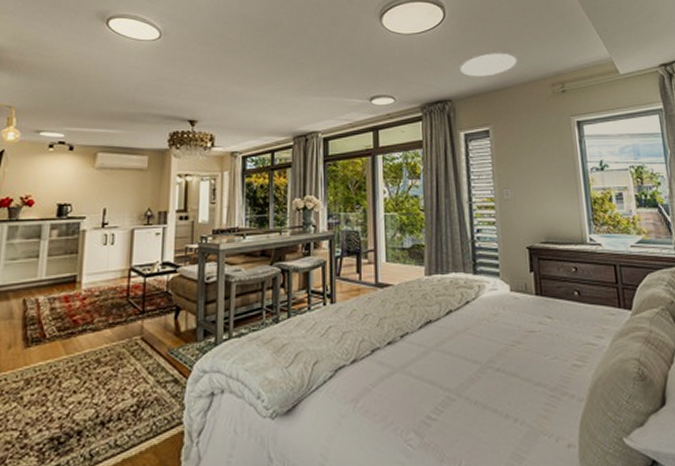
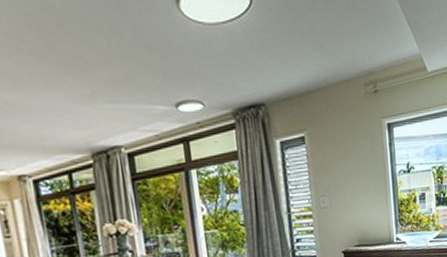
ceiling light: present [459,53,517,77] -> none [271,47,331,77]

